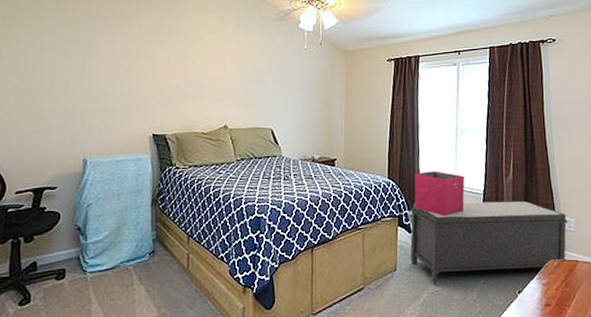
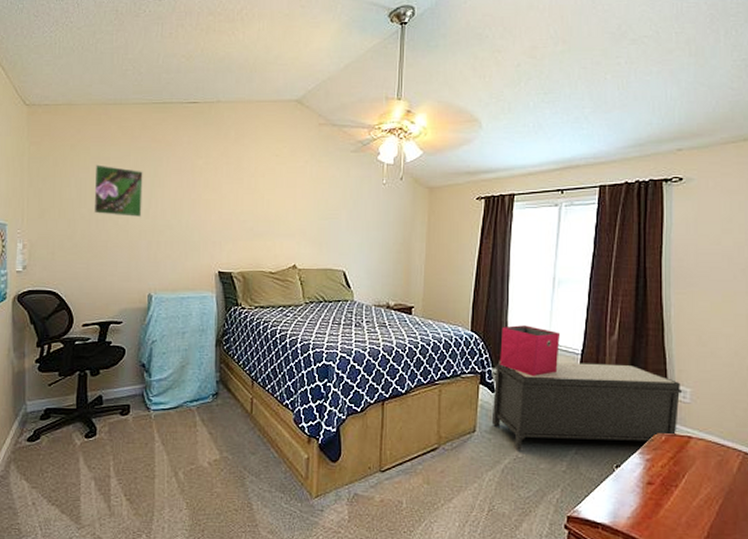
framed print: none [27,36,77,86] -> present [94,164,143,218]

